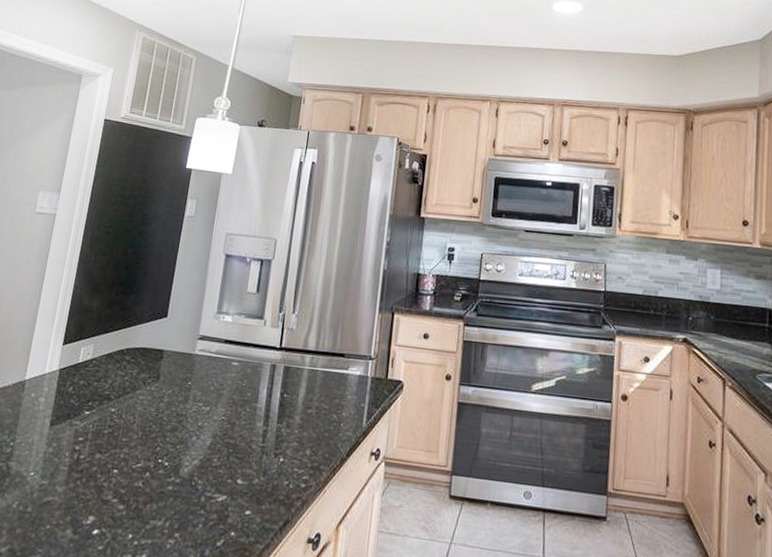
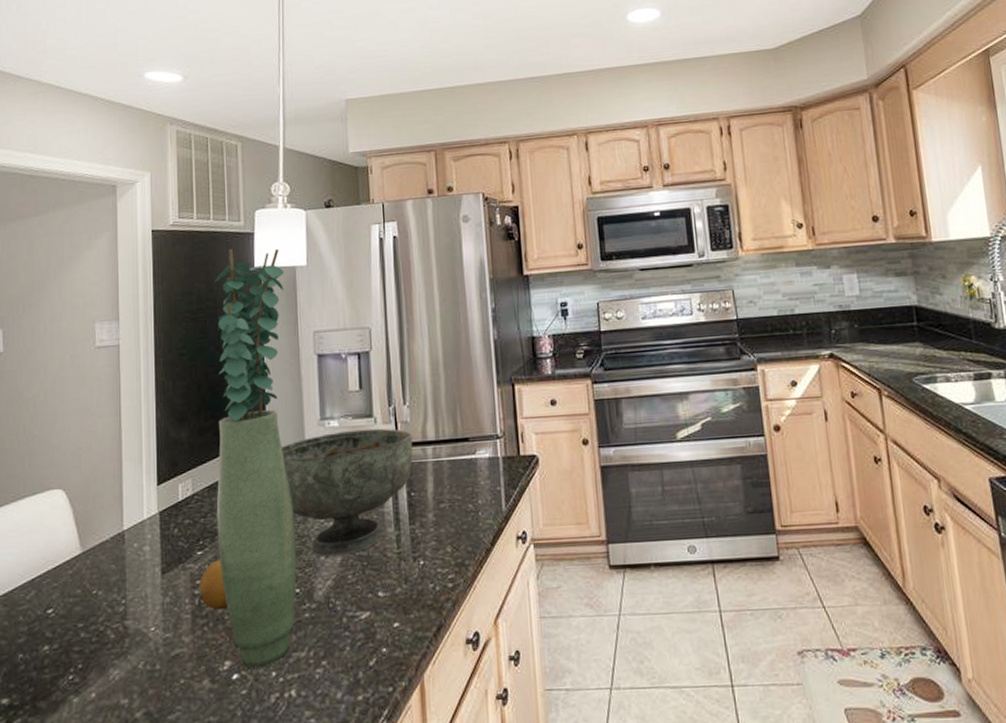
fruit: none [79,422,105,469] -> present [199,560,229,610]
vase: none [100,148,211,527] -> present [214,249,297,667]
decorative bowl: none [176,326,297,440] -> present [281,428,414,556]

